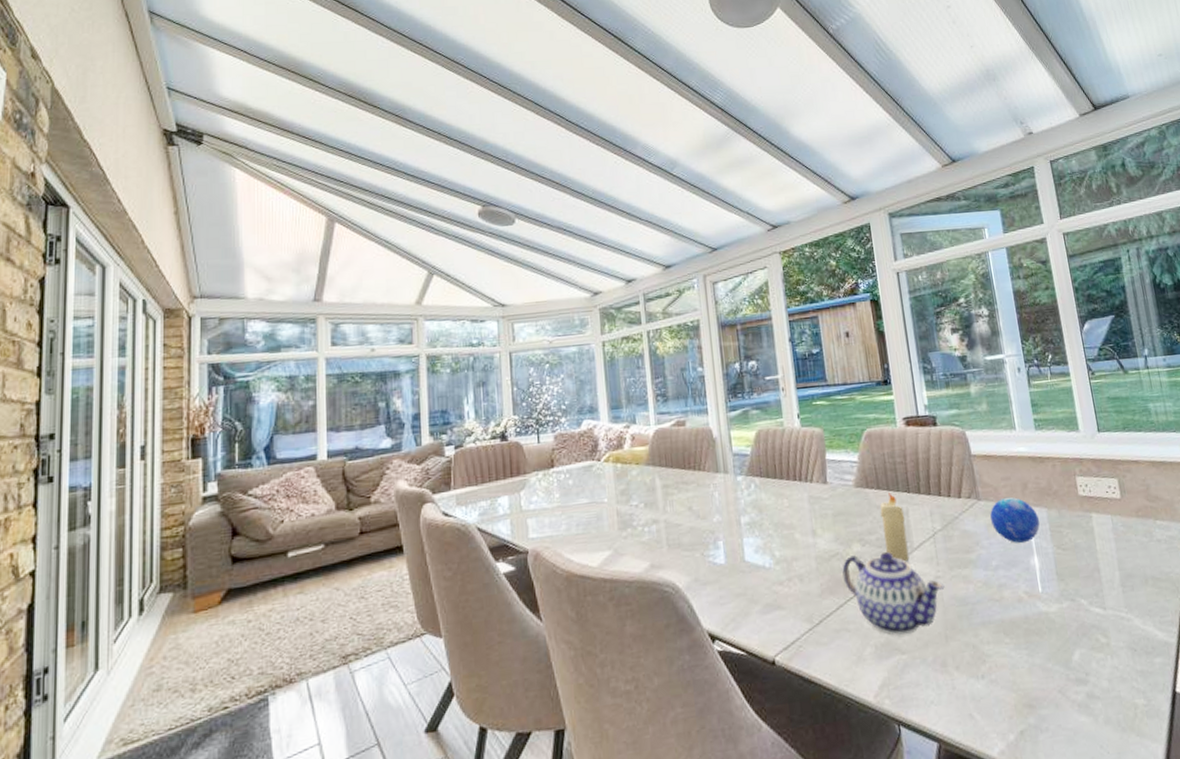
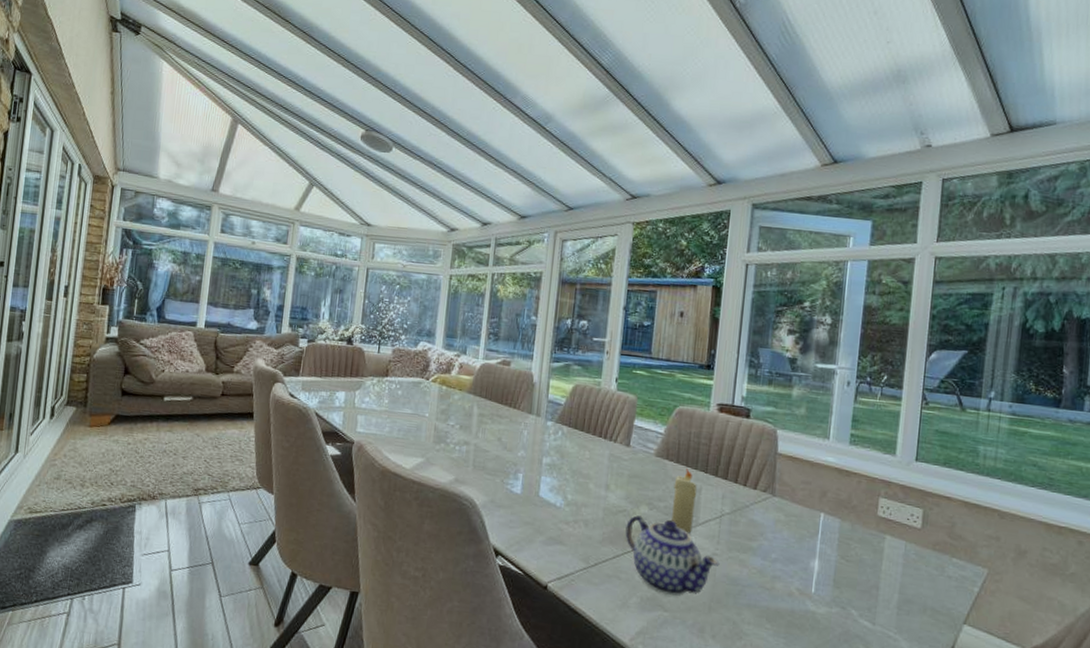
decorative orb: present [990,497,1040,543] -> none [780,499,830,545]

